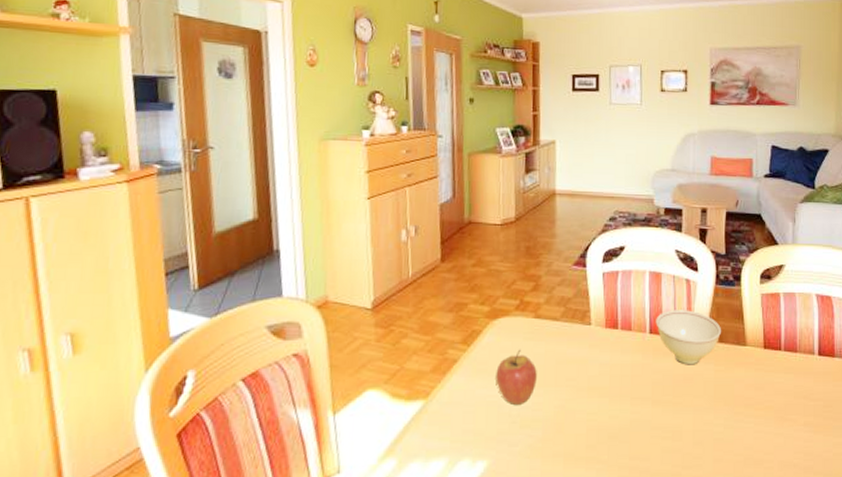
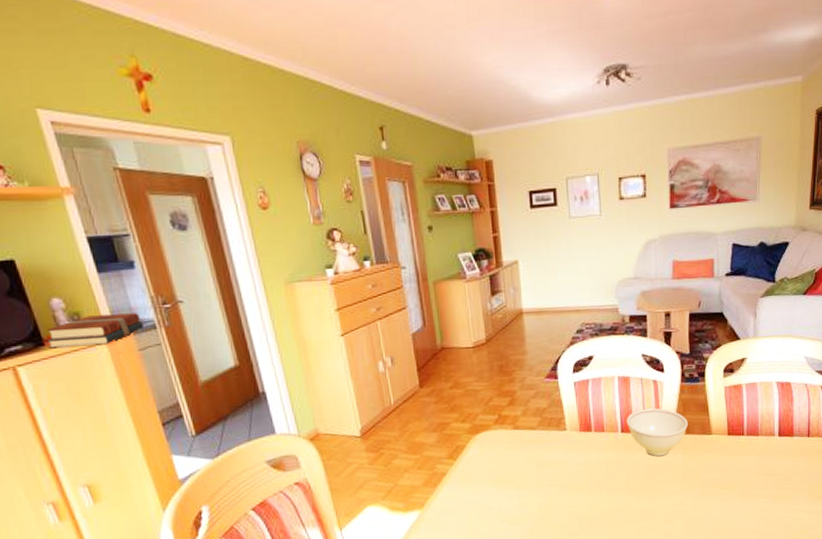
books: none [67,153,169,184] -> present [47,313,144,349]
fruit: present [496,349,537,405] -> none [482,458,521,506]

